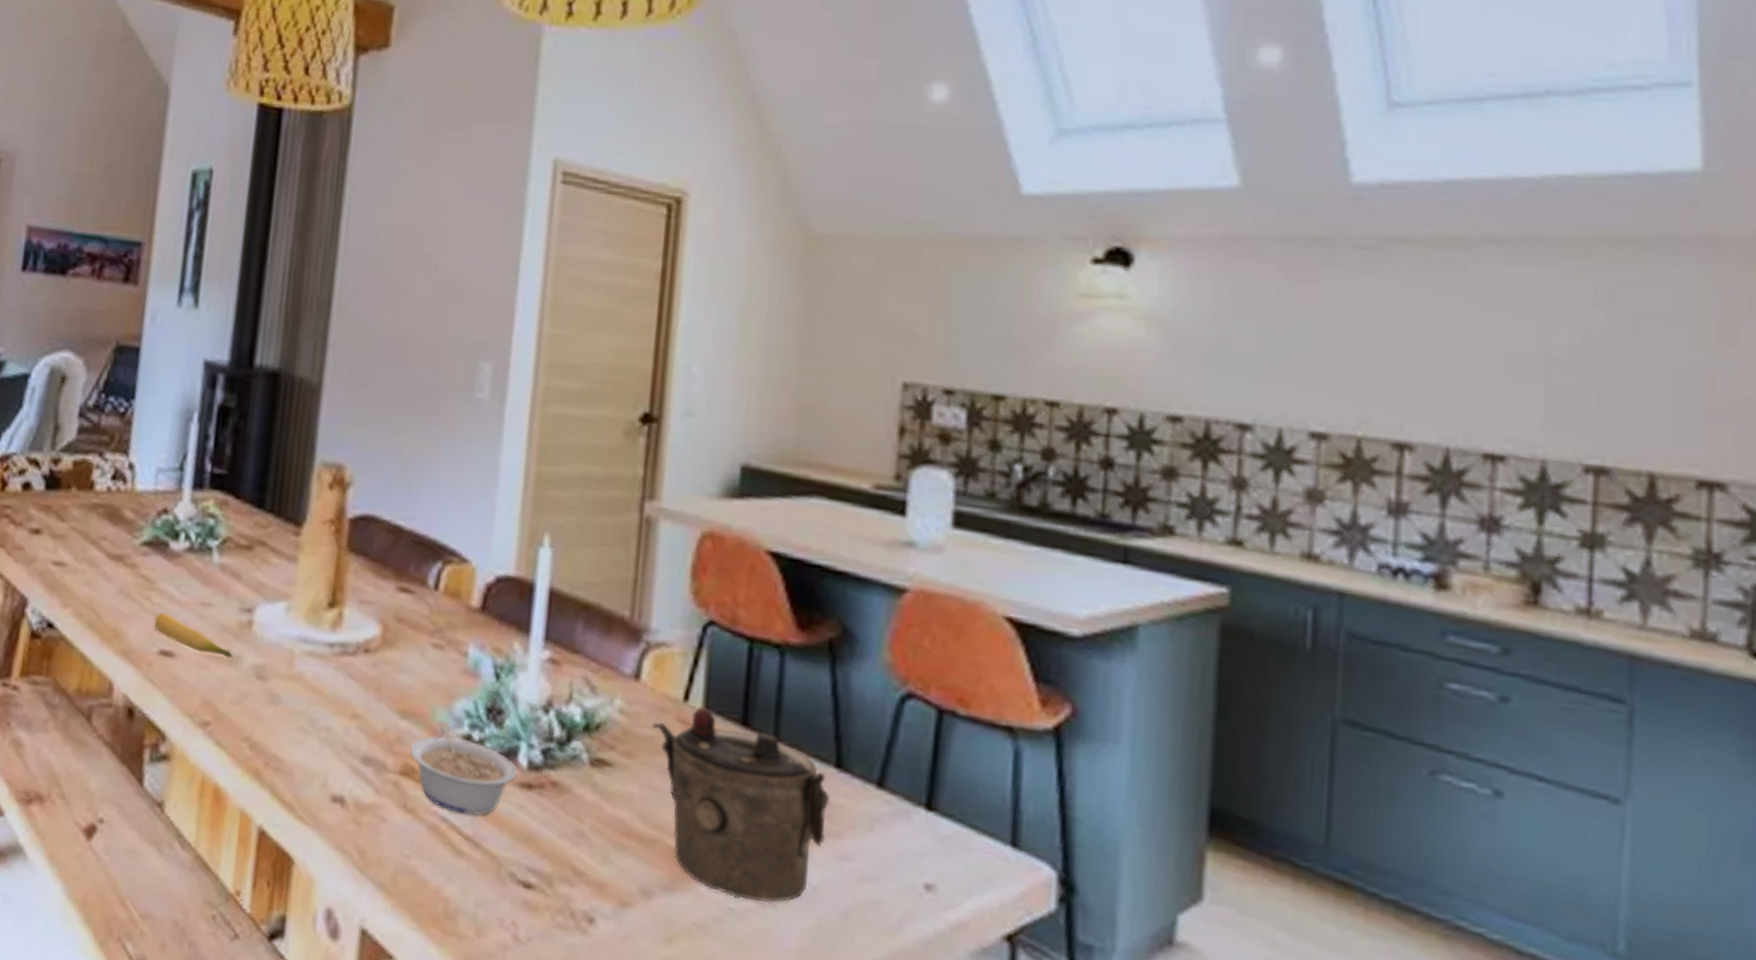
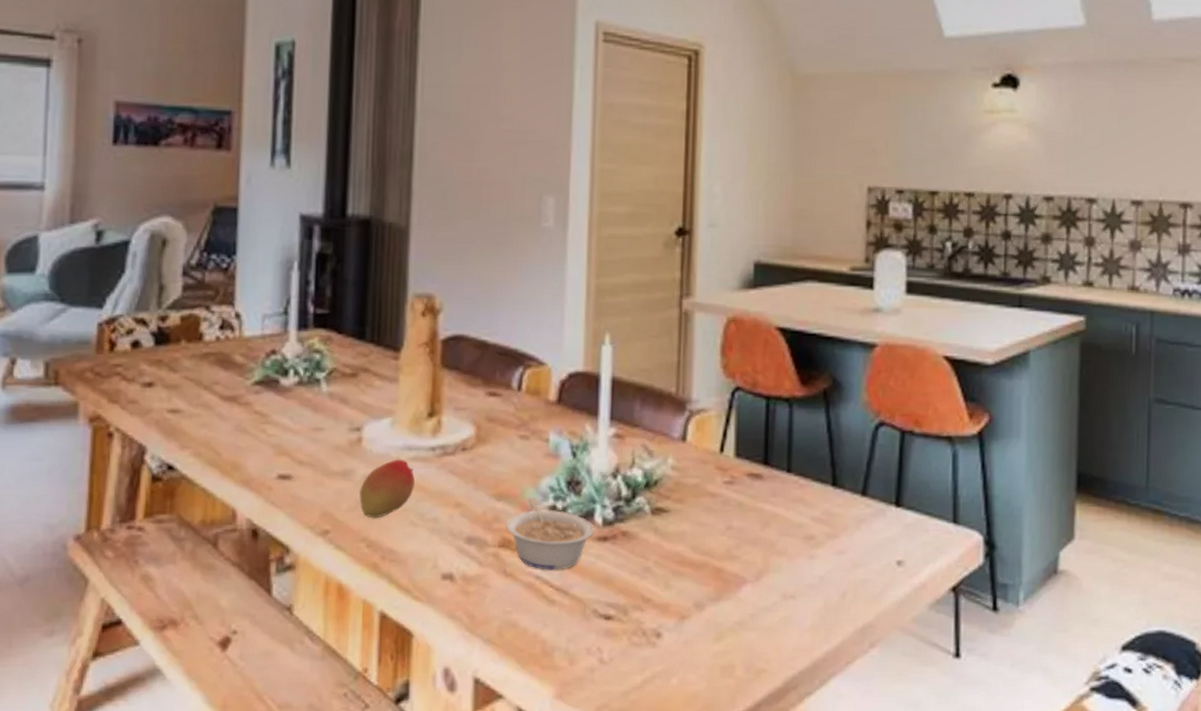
banana: present [154,612,233,659] -> none [271,442,346,473]
fruit: none [245,651,308,717] -> present [359,459,415,519]
teapot: present [652,706,831,903] -> none [697,455,830,597]

